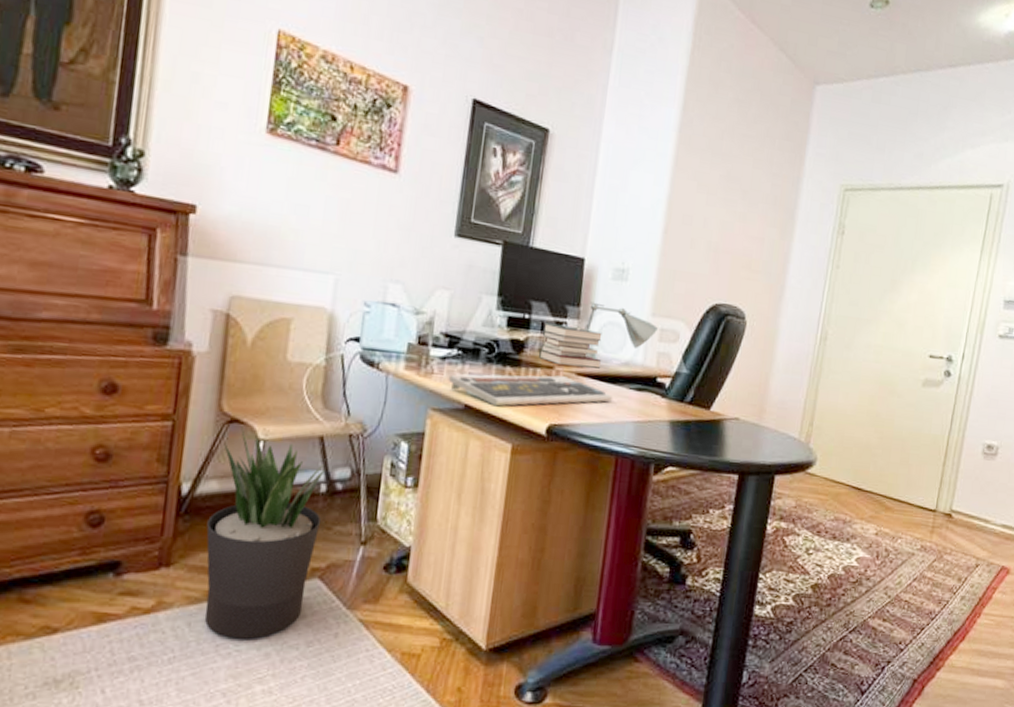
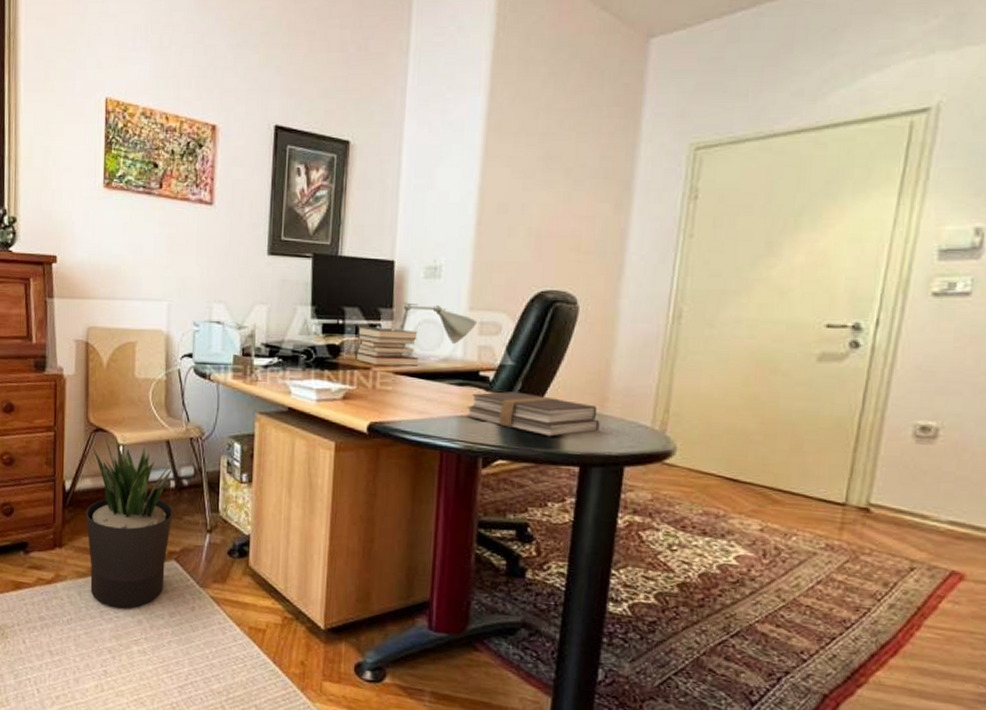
computer keyboard: present [448,374,613,407] -> none [271,376,434,408]
book: none [642,399,758,446] -> present [467,391,600,437]

